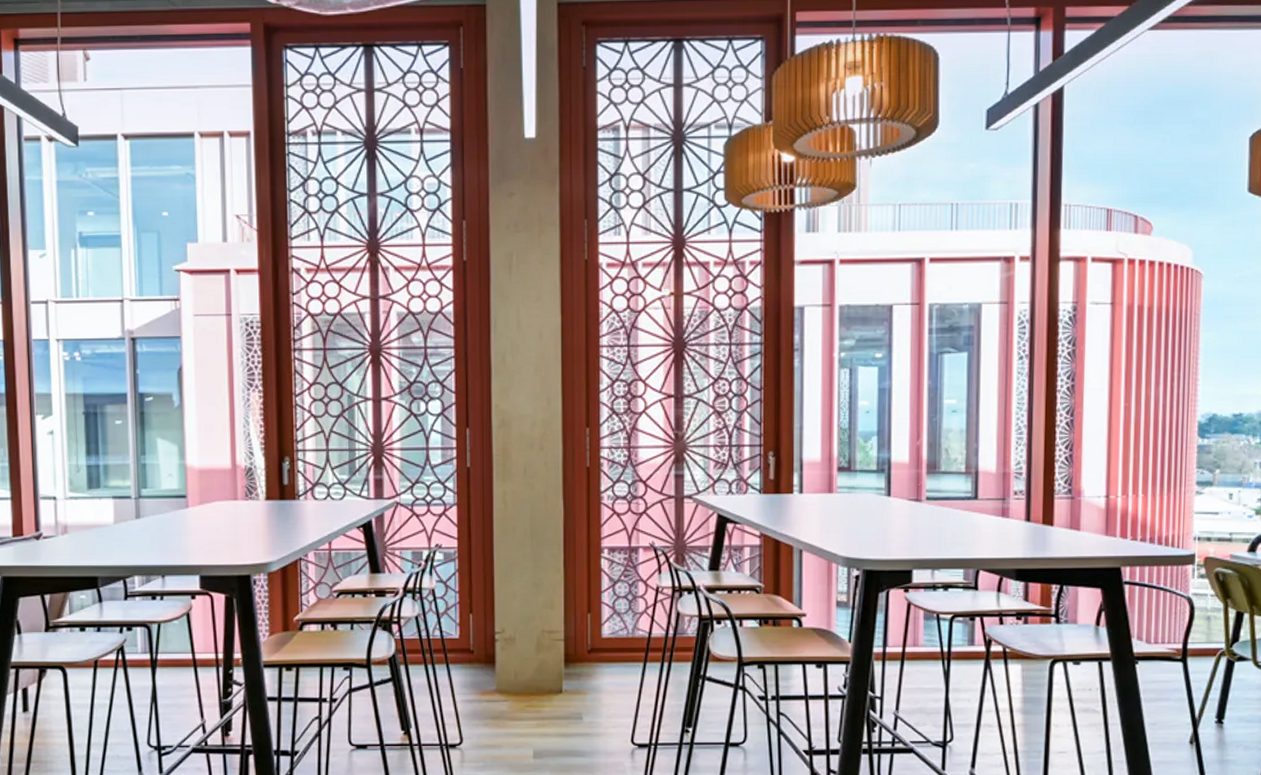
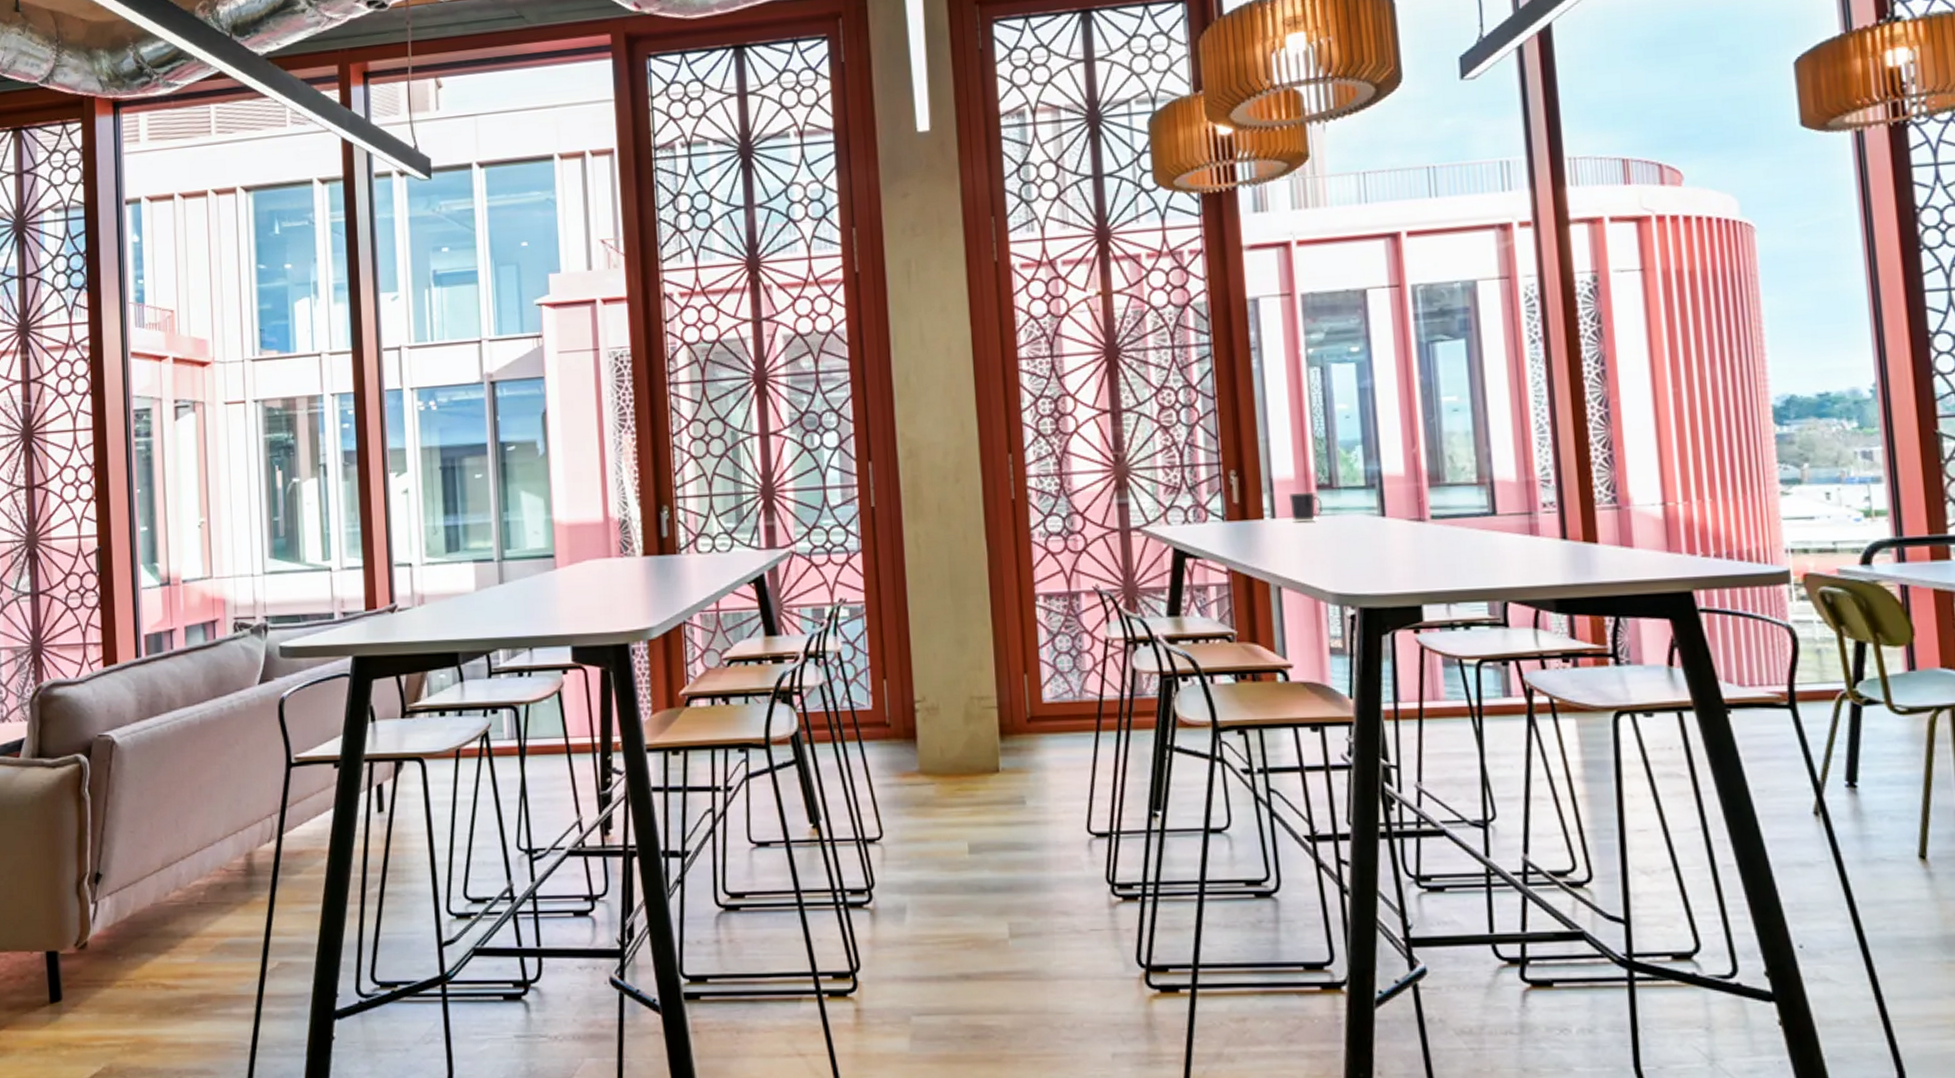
mug: none [815,472,841,498] -> present [1289,491,1322,523]

